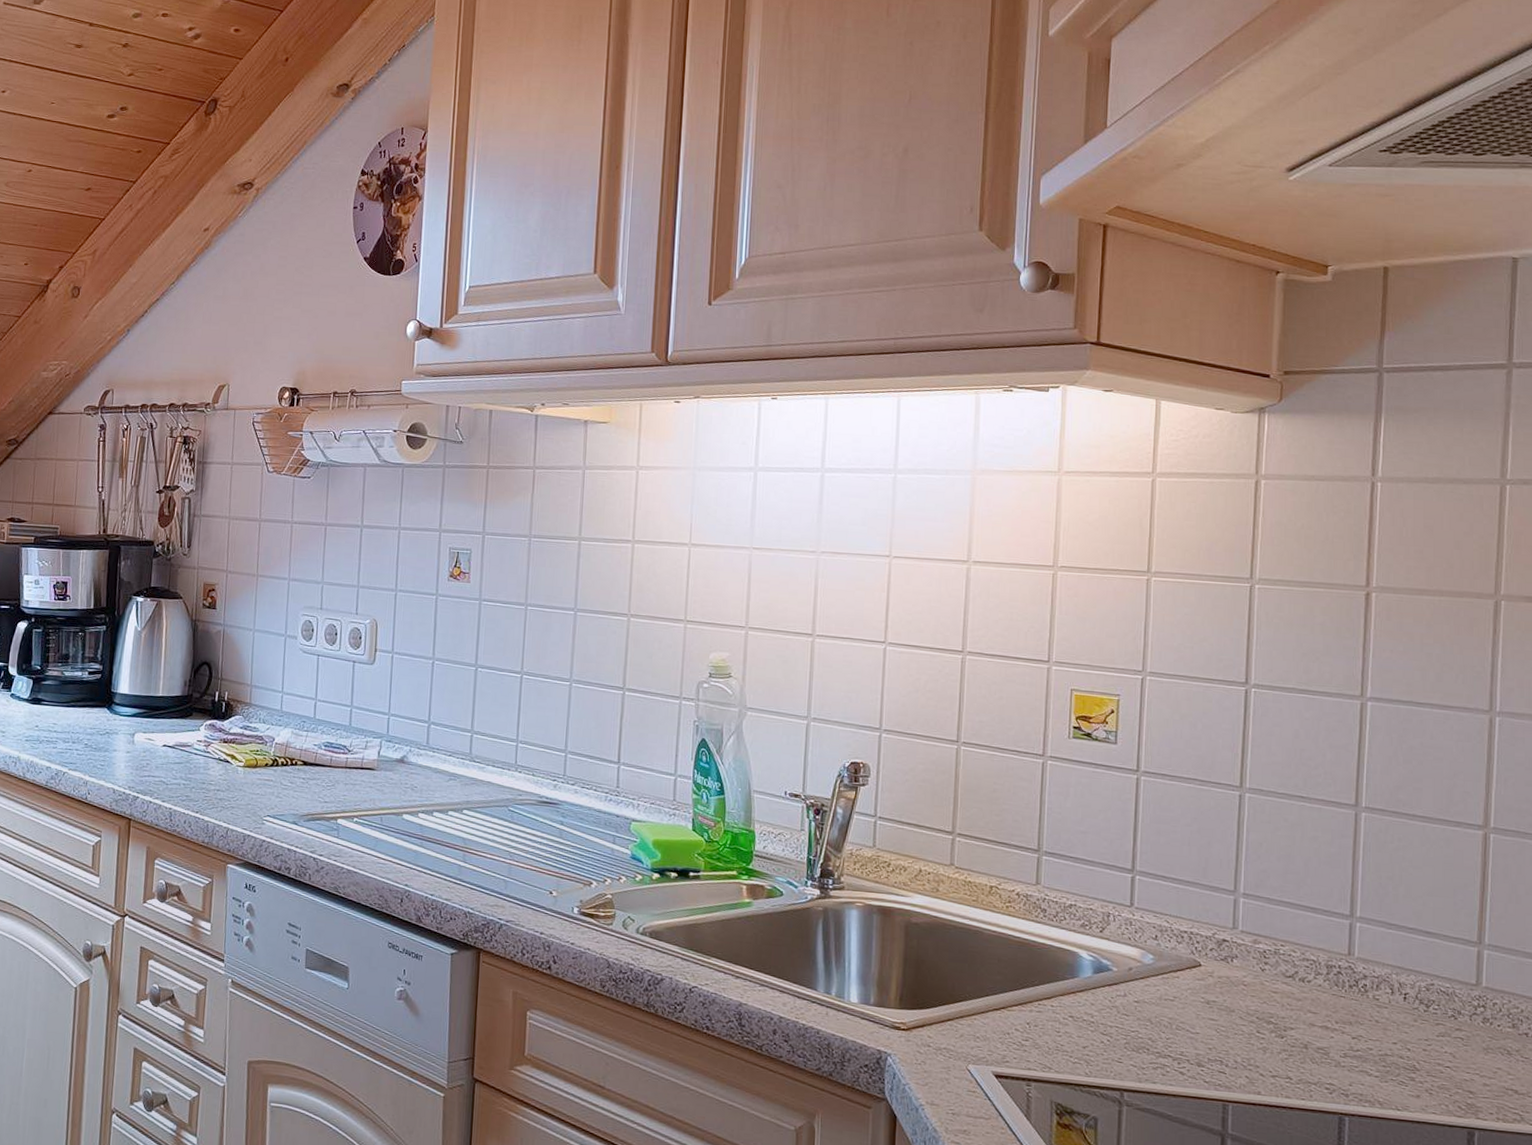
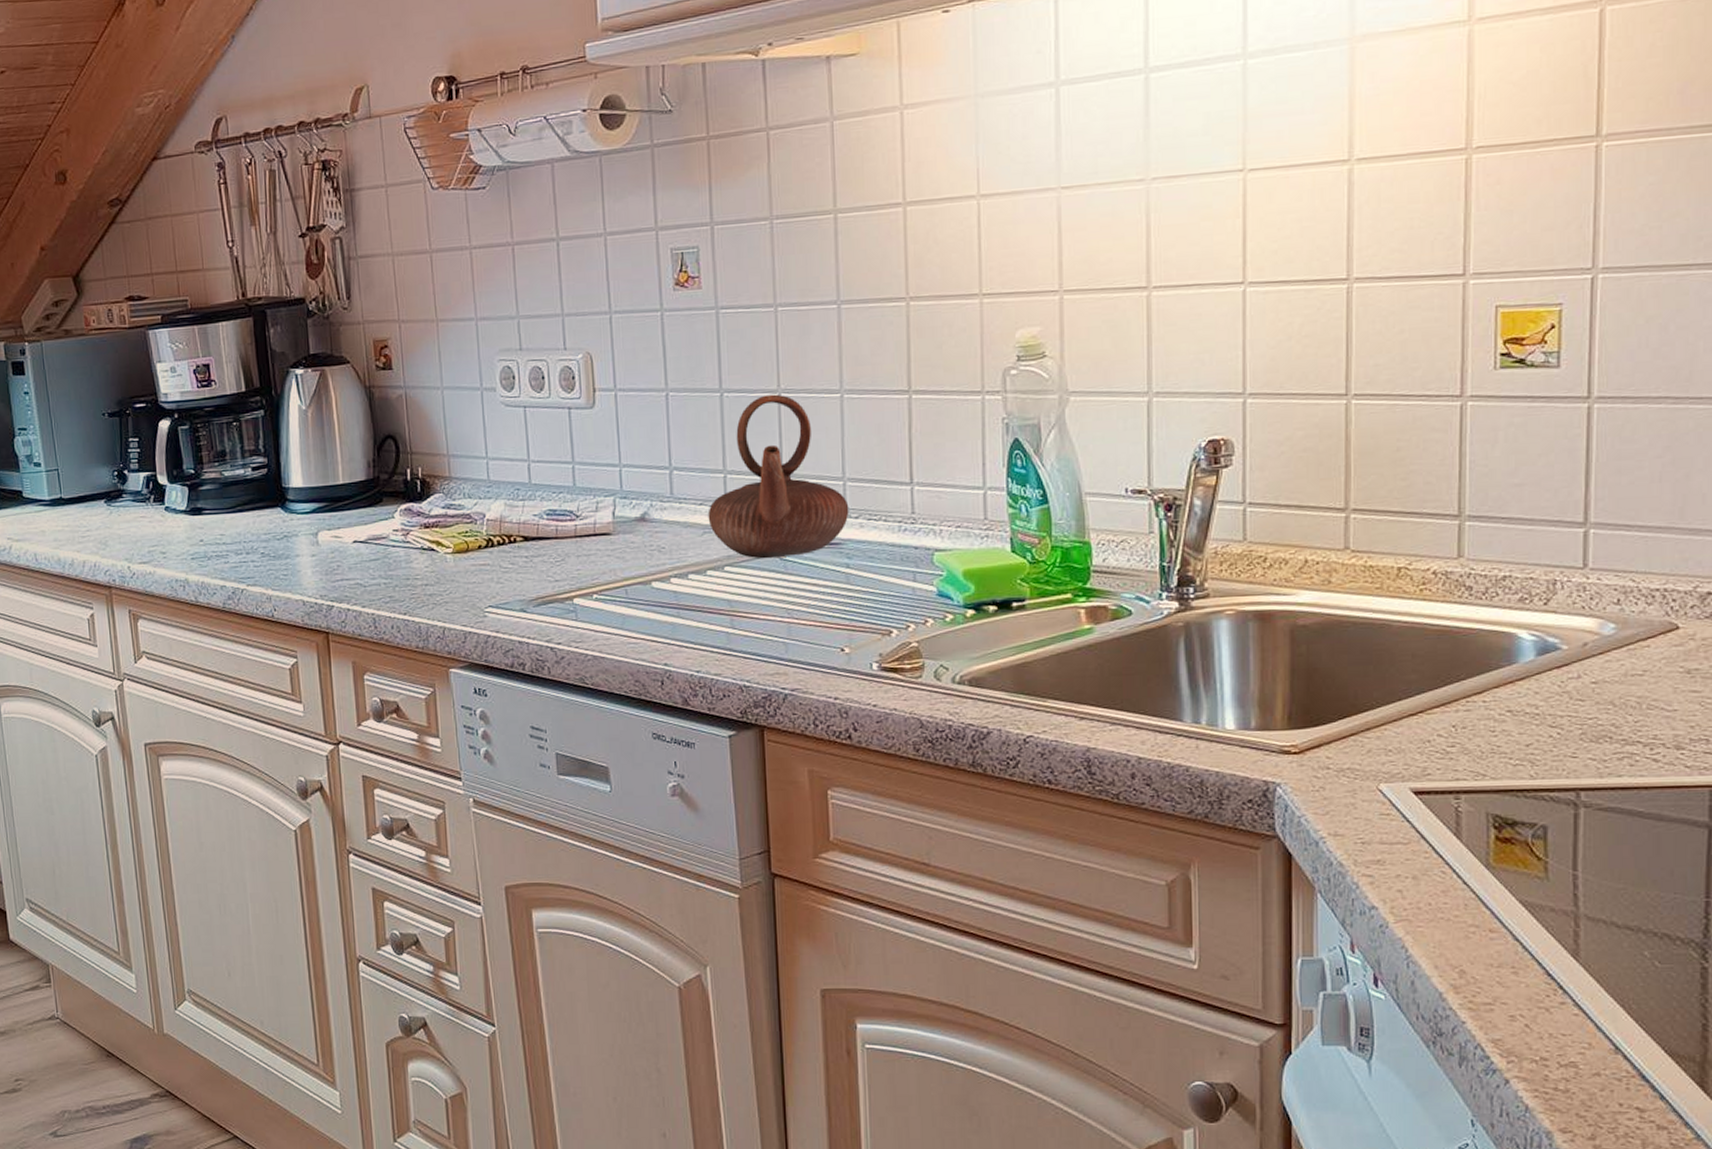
teapot: none [454,674,568,809] -> present [708,394,849,559]

